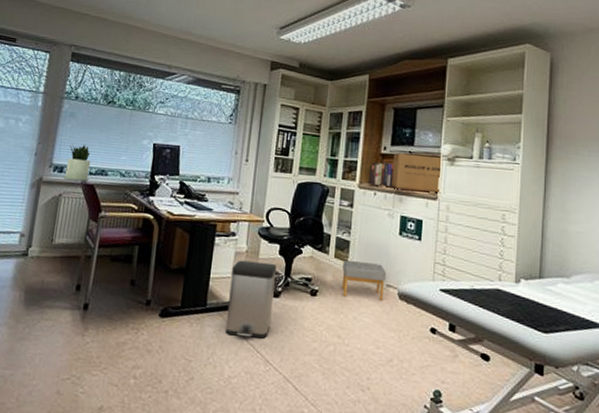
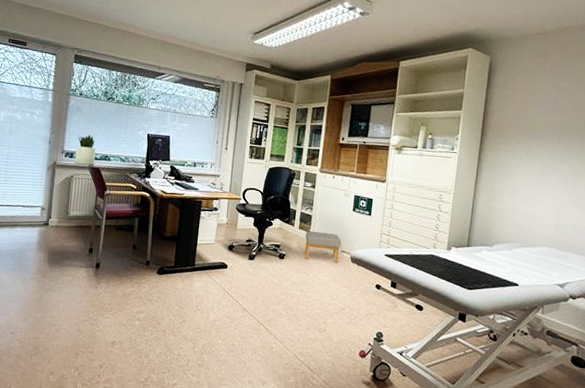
pedal bin: present [226,260,277,339] -> none [211,230,252,292]
books: present [369,162,394,187] -> none [329,151,350,171]
box: present [391,153,443,194] -> none [347,143,392,177]

